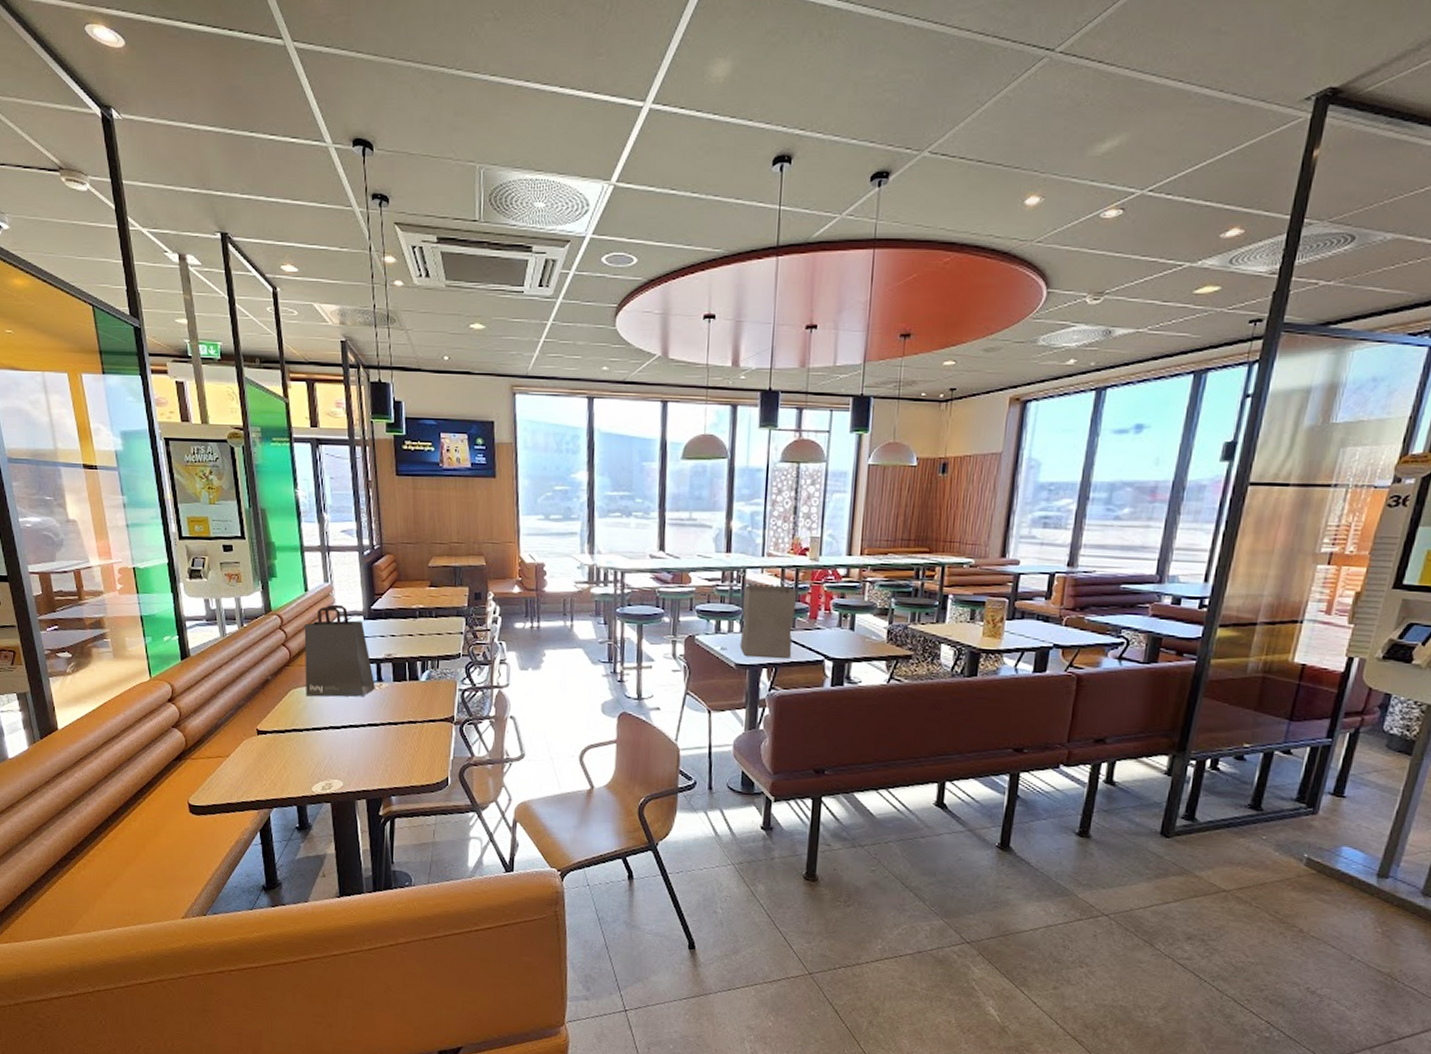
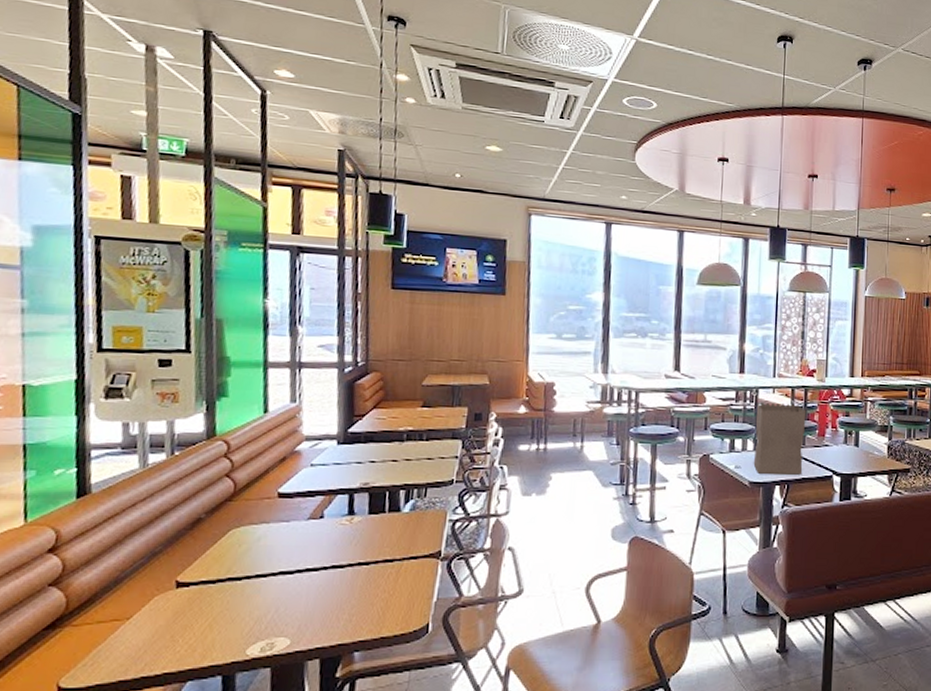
shopping bag: present [304,604,375,697] -> none [251,427,345,537]

